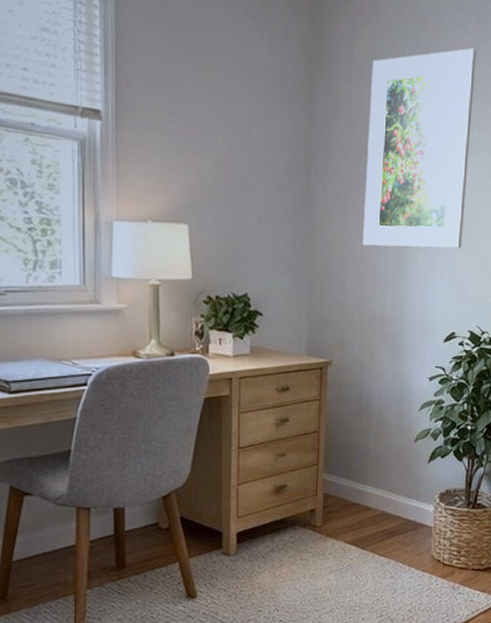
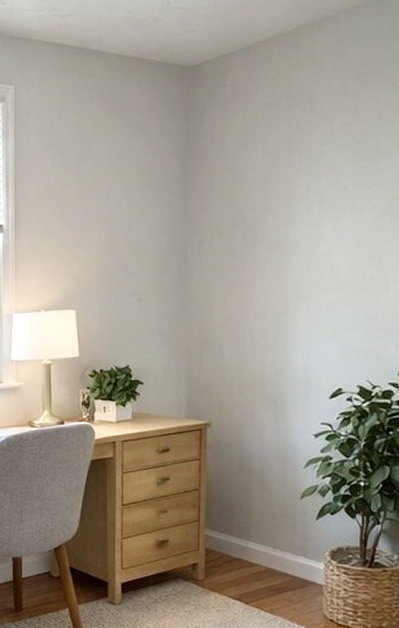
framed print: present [362,48,477,249] -> none [239,112,356,313]

